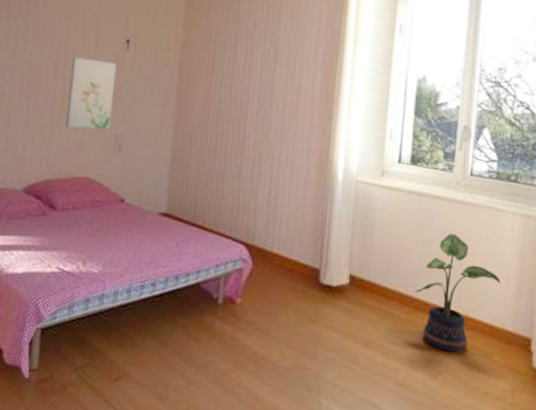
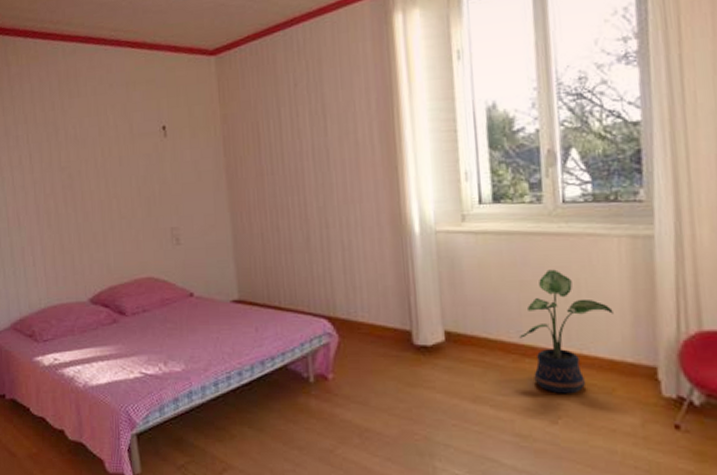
wall art: present [66,56,117,130] -> none [110,153,165,230]

